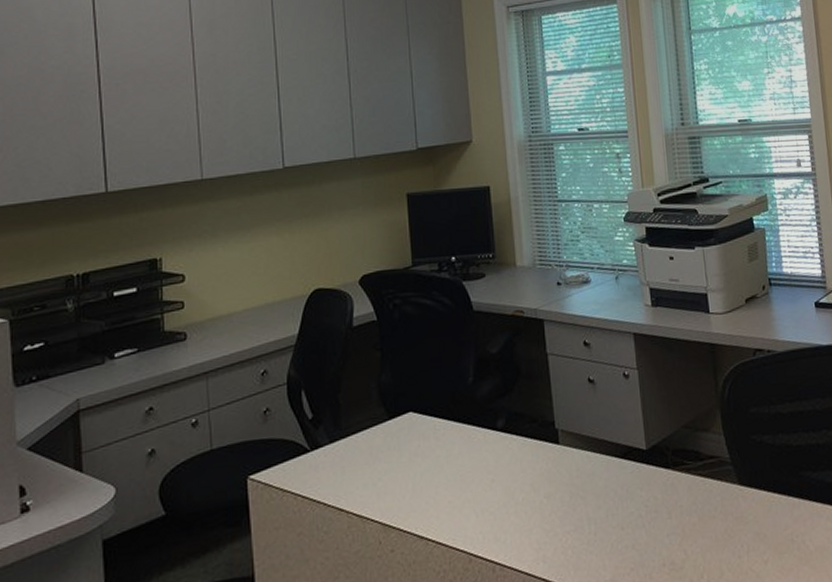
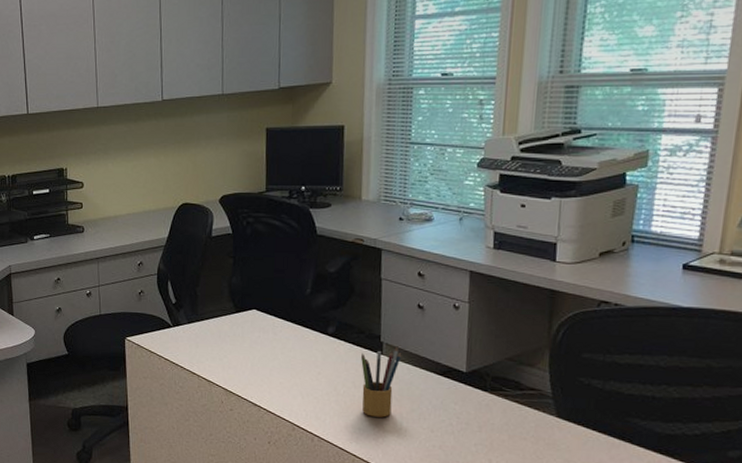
pencil box: none [537,431,580,525] -> present [361,346,402,417]

